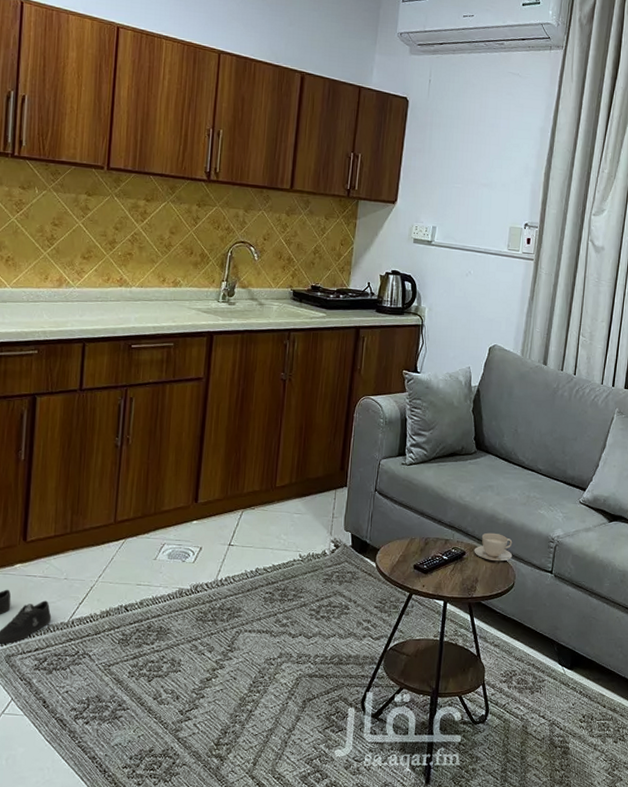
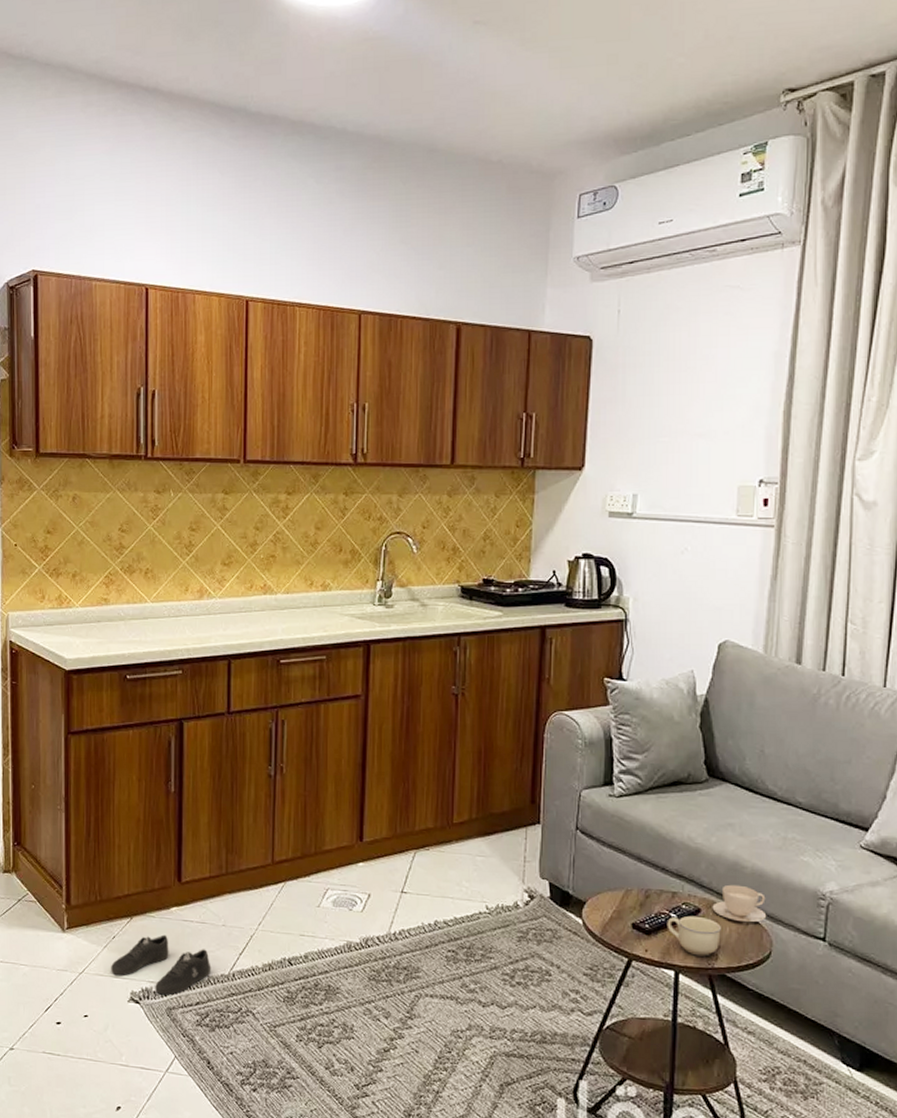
cup: none [440,557,480,589] -> present [667,915,721,956]

